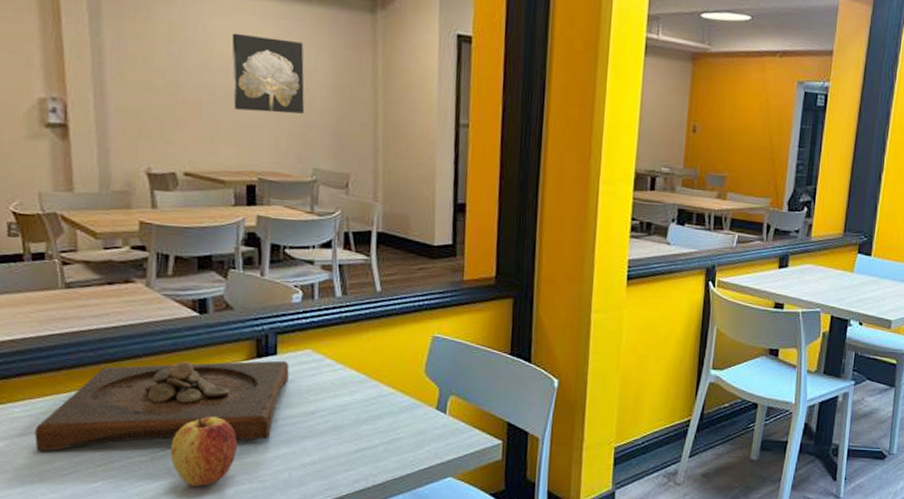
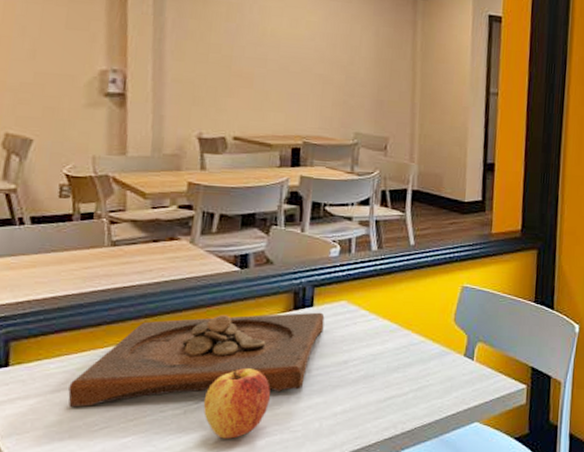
wall art: present [231,33,305,114] -> none [283,13,350,84]

